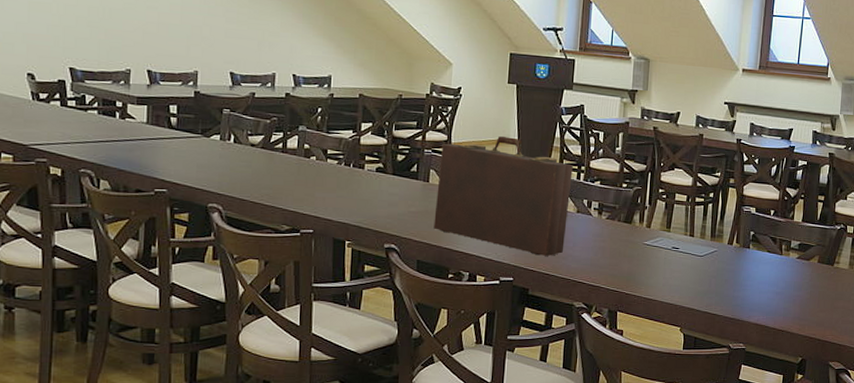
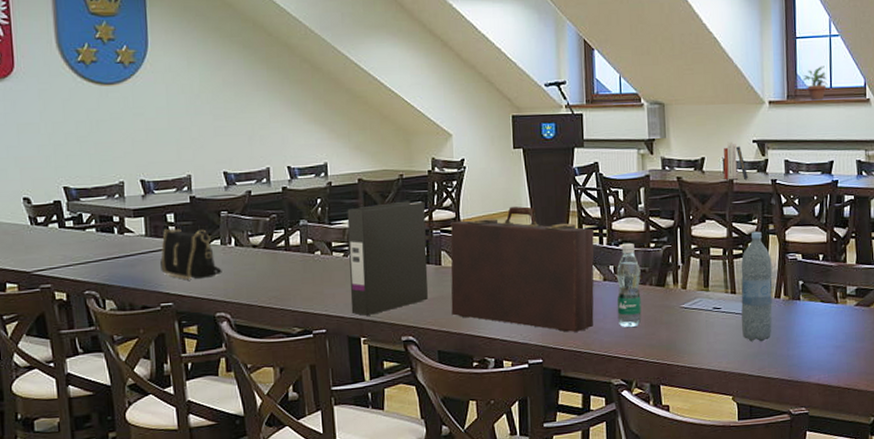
handbag: none [157,118,219,171] -> present [159,228,222,280]
binder: none [339,119,420,221] -> present [347,201,429,315]
bottle: none [585,180,612,257] -> present [616,242,642,327]
books: none [695,101,717,136] -> present [723,141,748,180]
water bottle: none [695,183,729,282] -> present [741,231,773,342]
potted plant: none [775,43,796,74] -> present [803,66,827,101]

